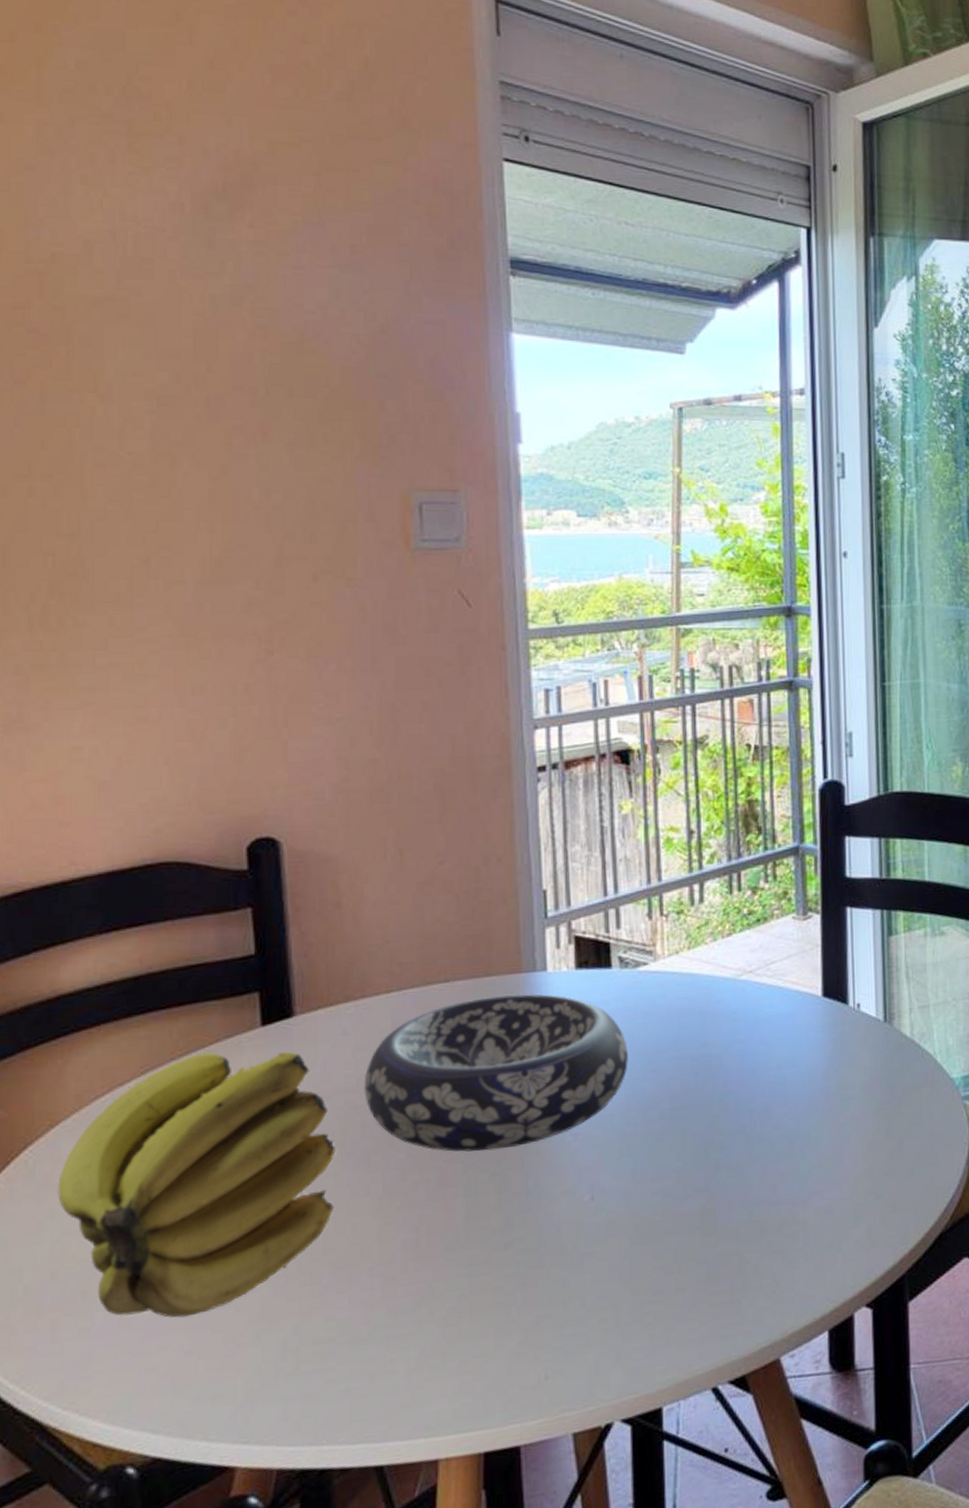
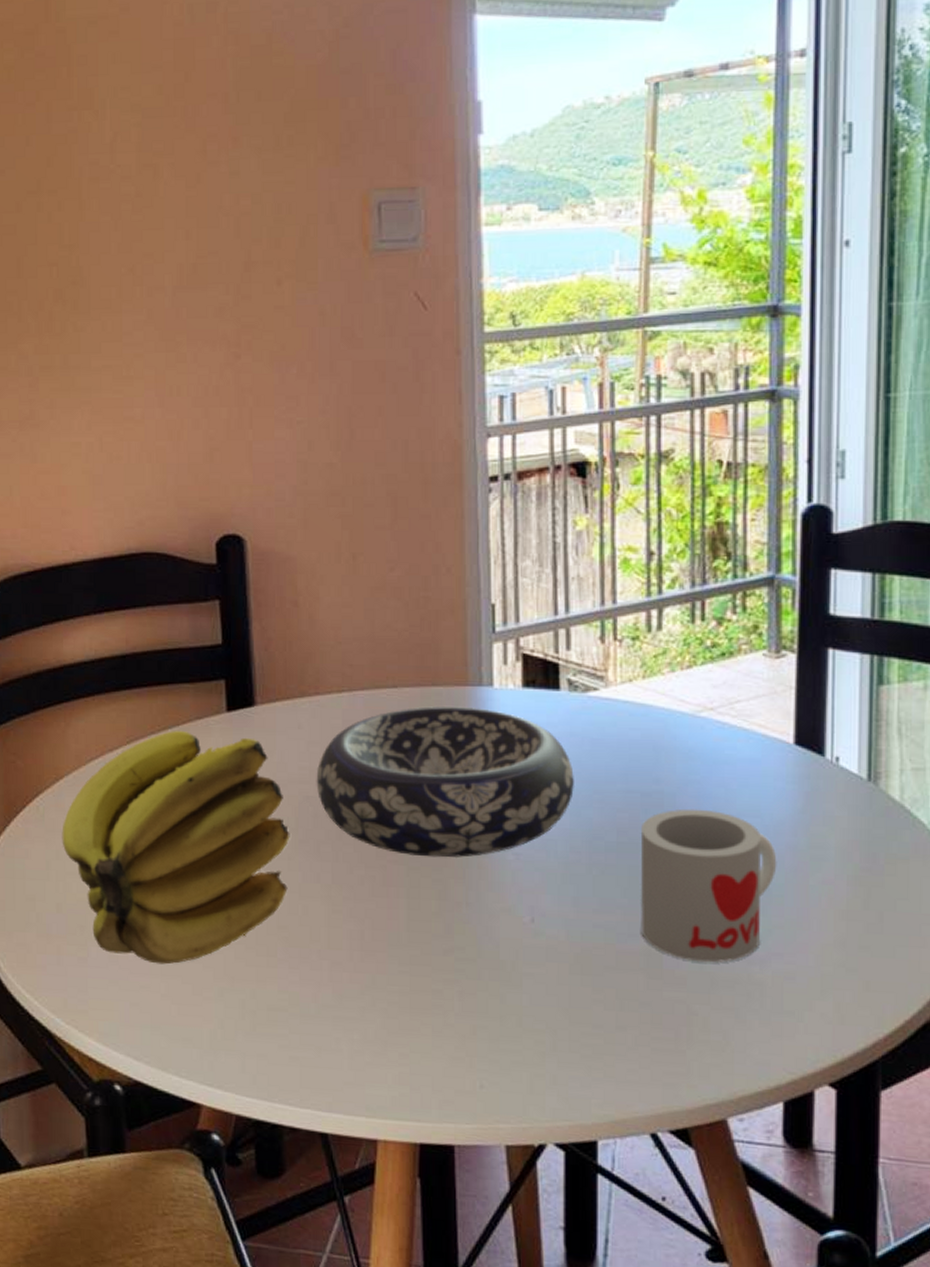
mug: none [692,1066,813,1212] -> present [640,808,777,963]

